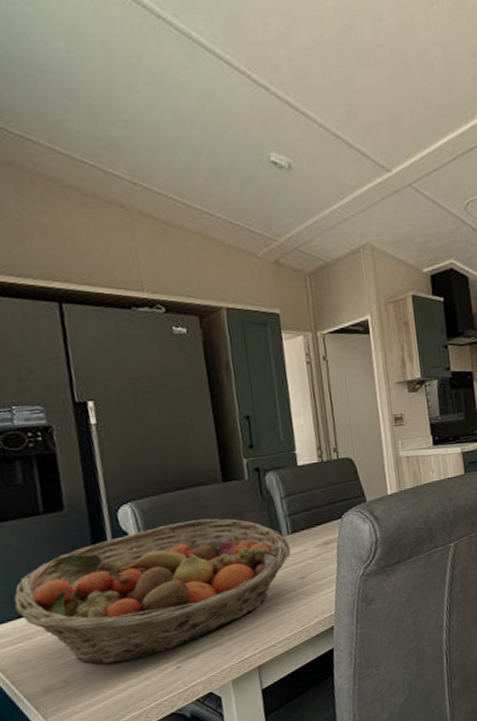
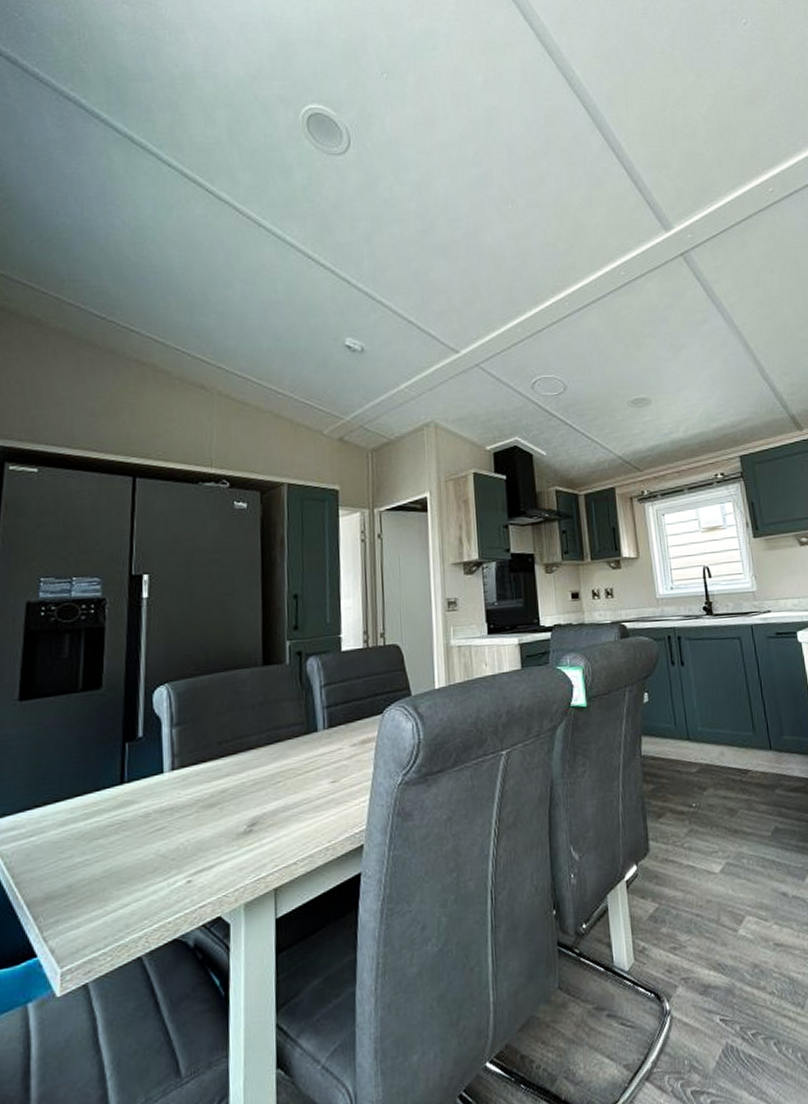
fruit basket: present [14,518,291,666] -> none [35,706,325,872]

